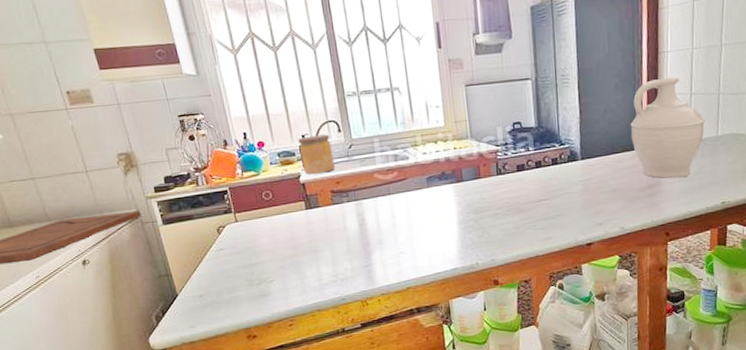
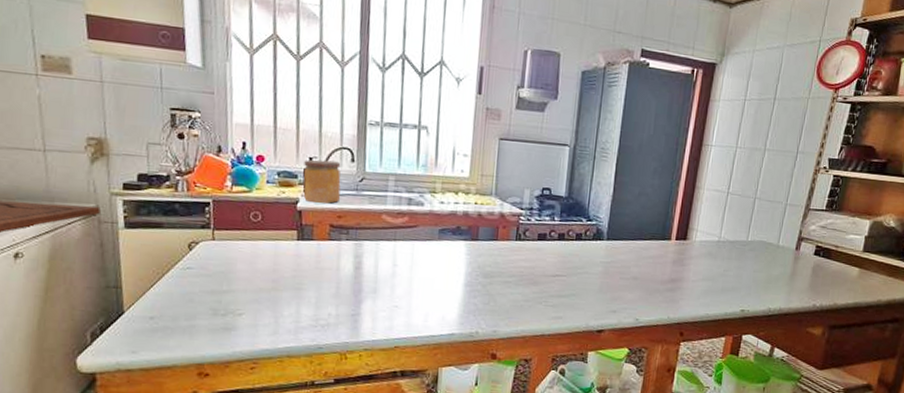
ceramic jug: present [630,77,706,179] -> none [661,171,738,278]

